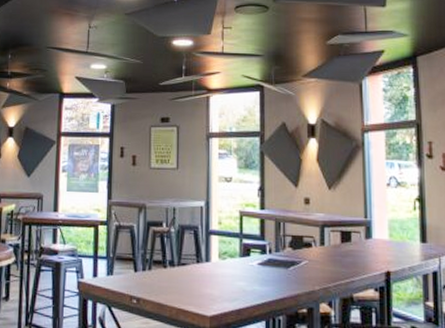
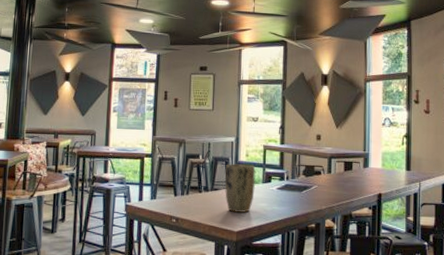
plant pot: none [194,233,231,293] -> present [225,164,256,213]

